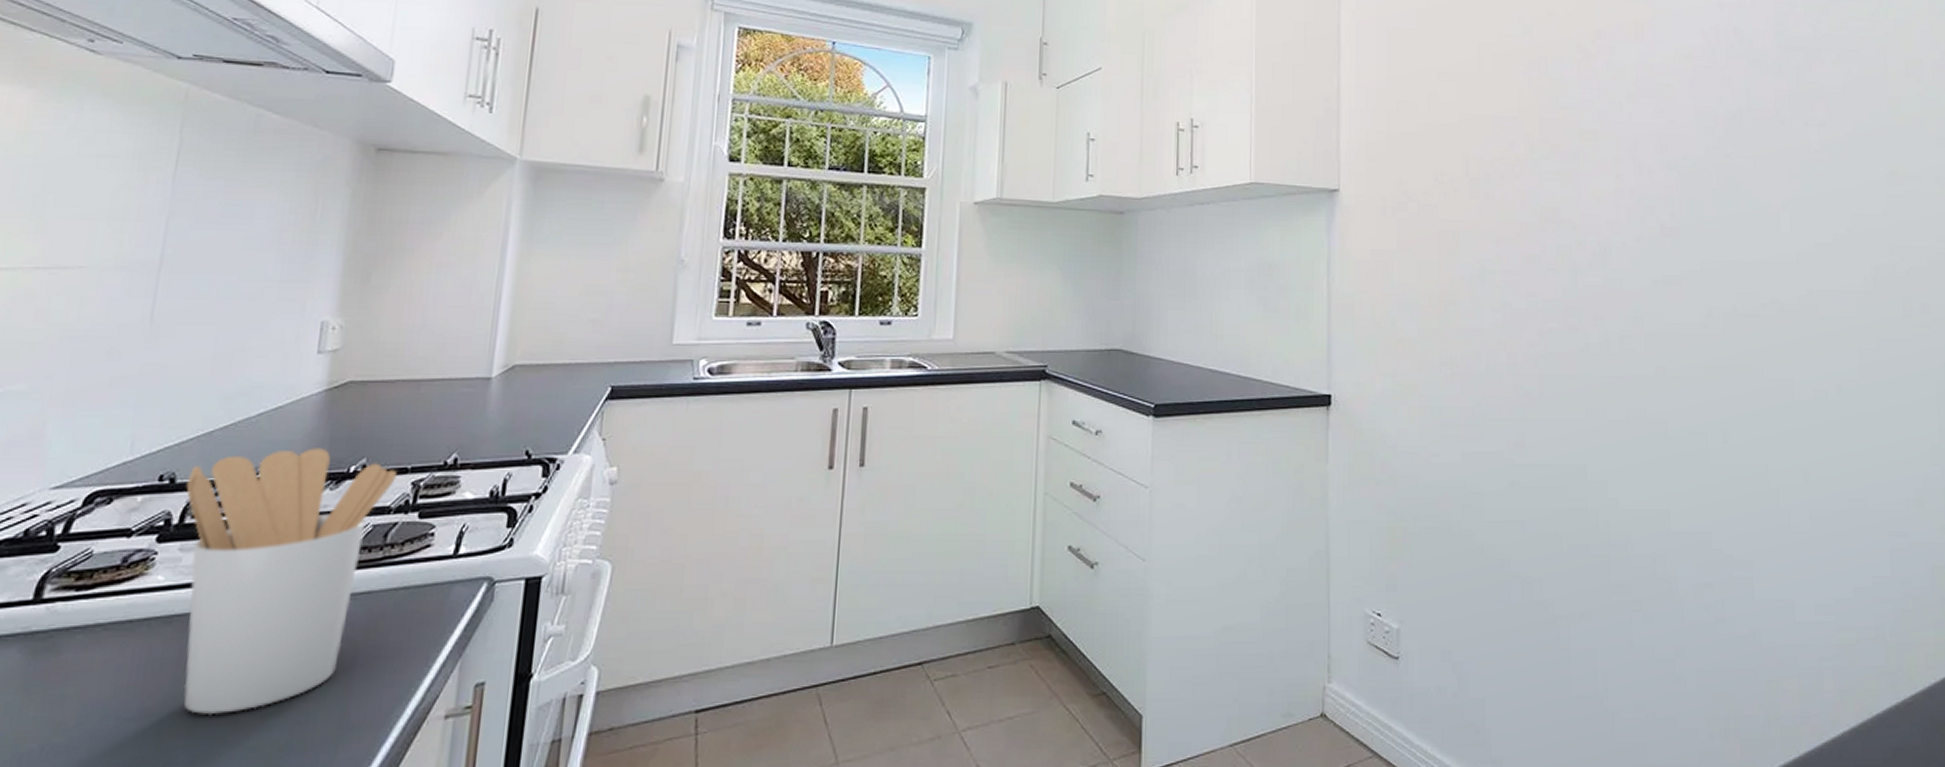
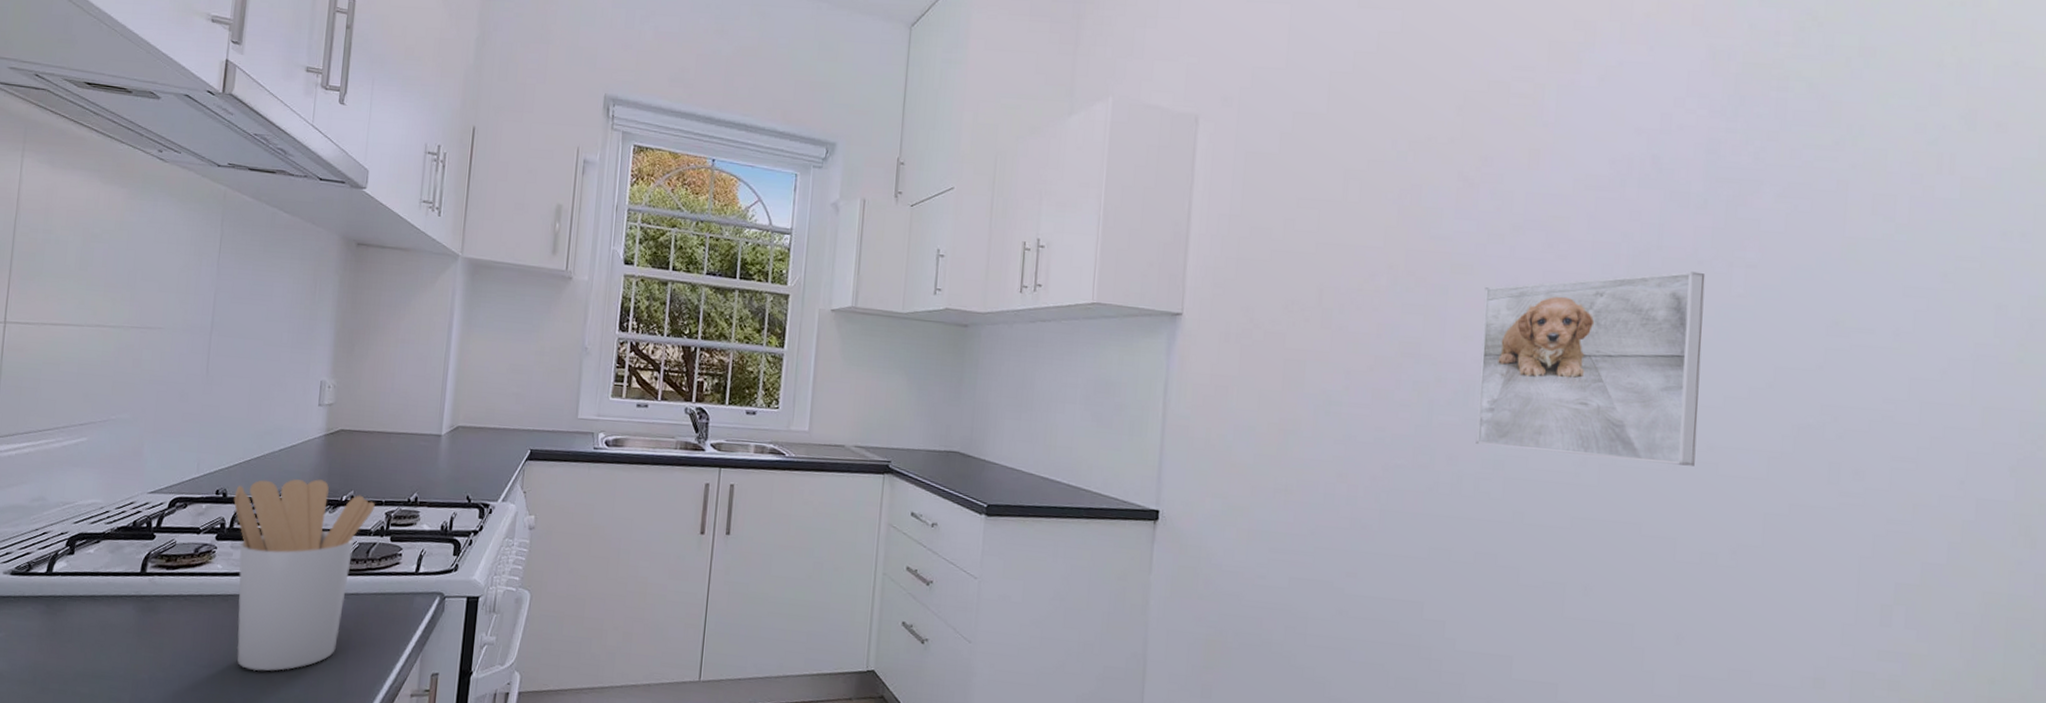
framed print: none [1610,131,1799,310] -> present [1476,271,1705,466]

